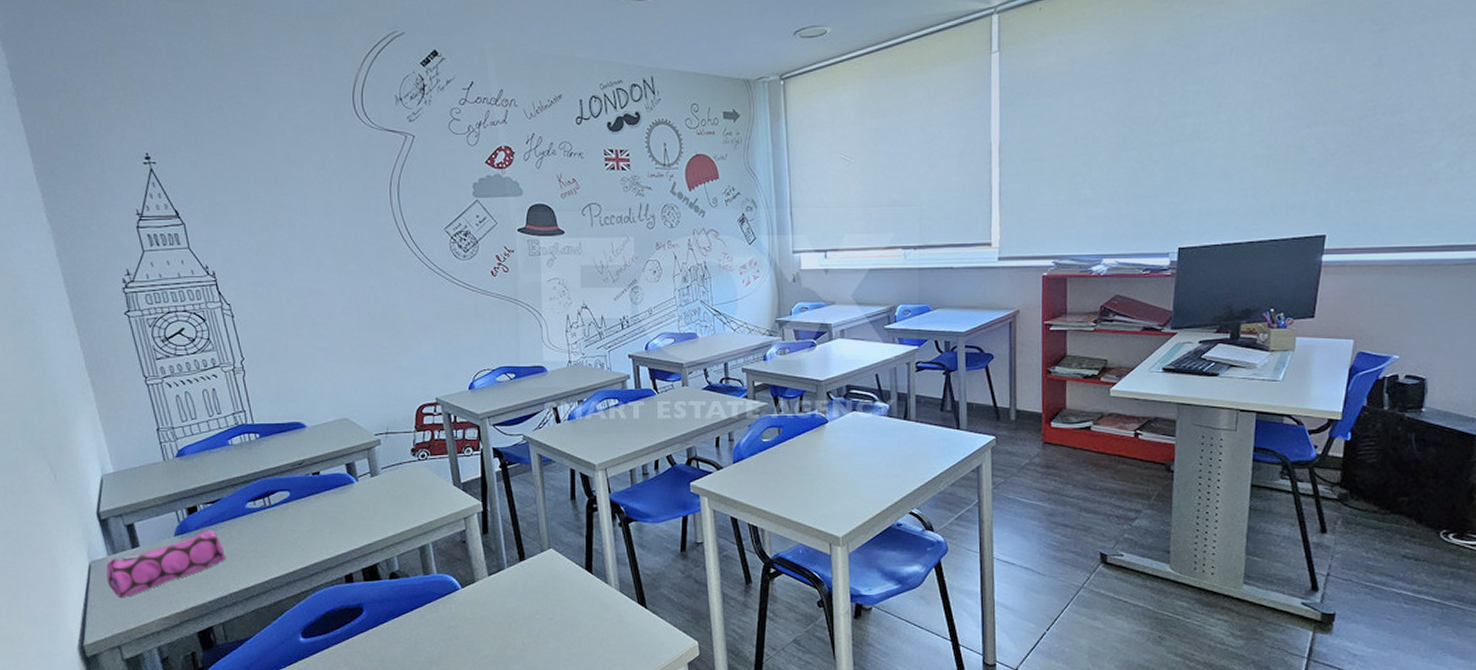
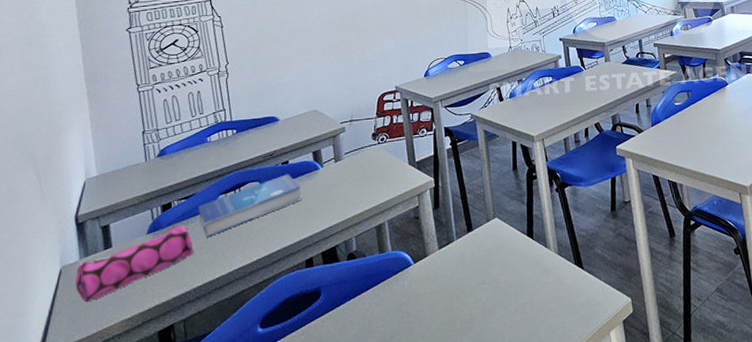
book: none [227,485,338,545] -> present [199,174,303,238]

